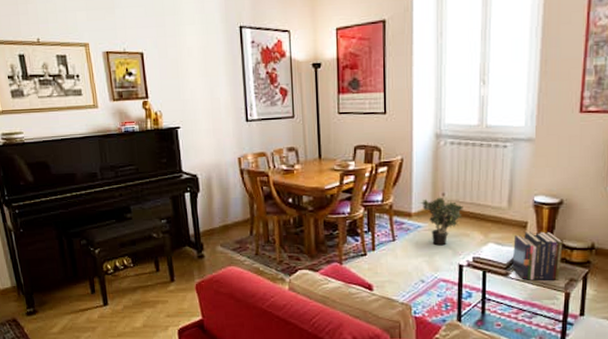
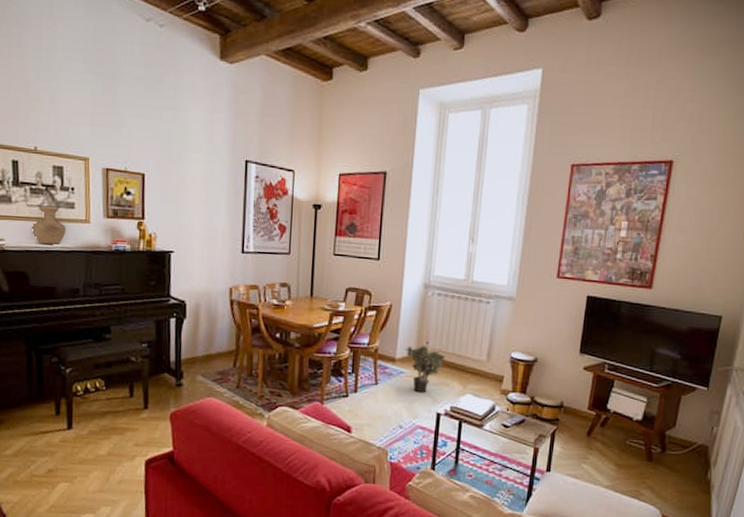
vase: none [46,96,77,134] -> present [32,206,66,245]
books: present [512,231,563,280] -> none [486,385,535,435]

